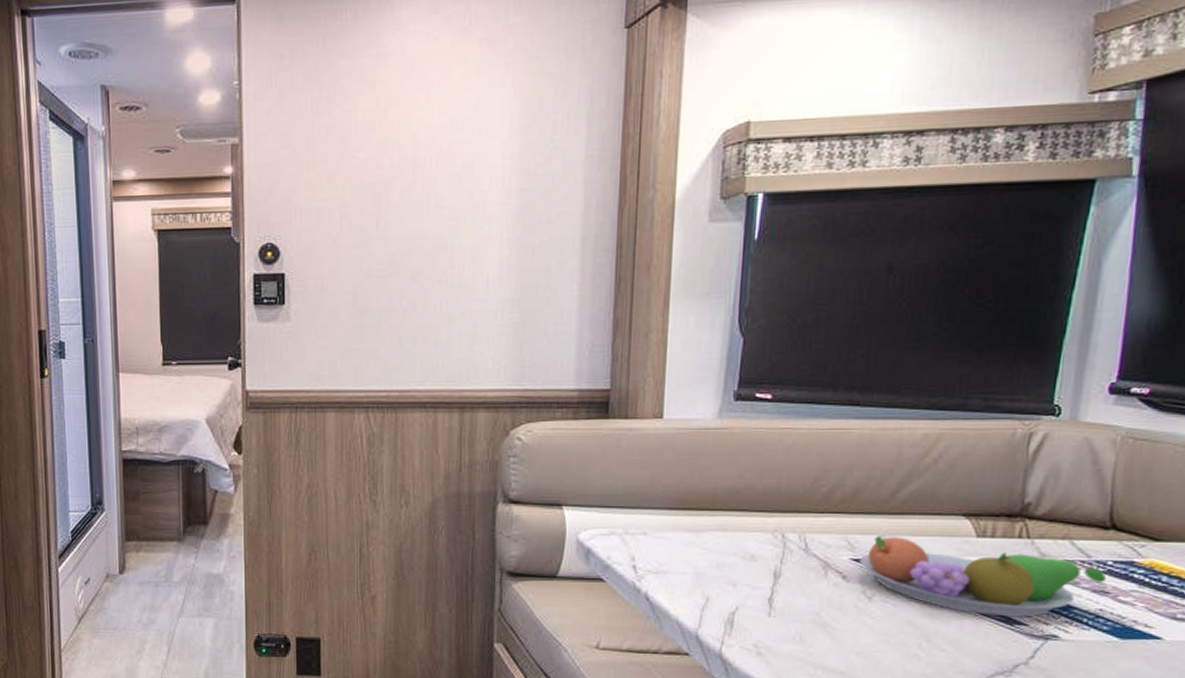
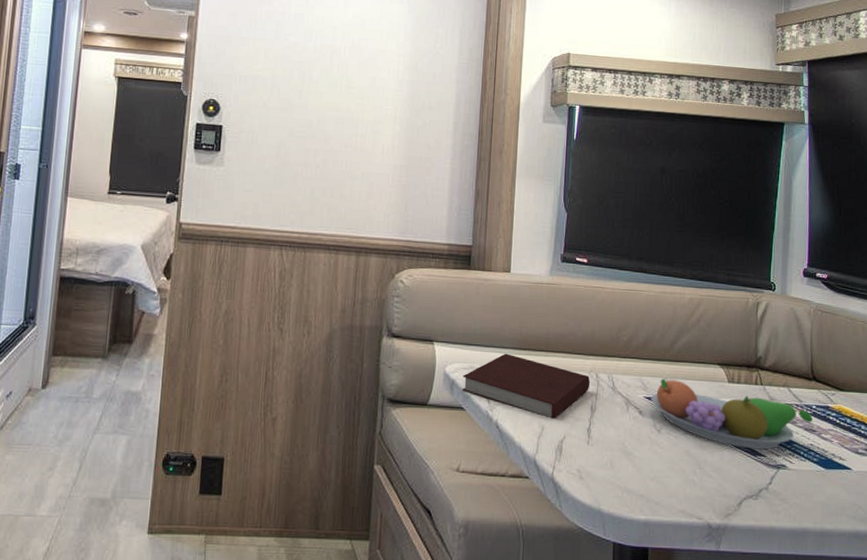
notebook: none [600,515,774,588] -> present [461,353,591,419]

